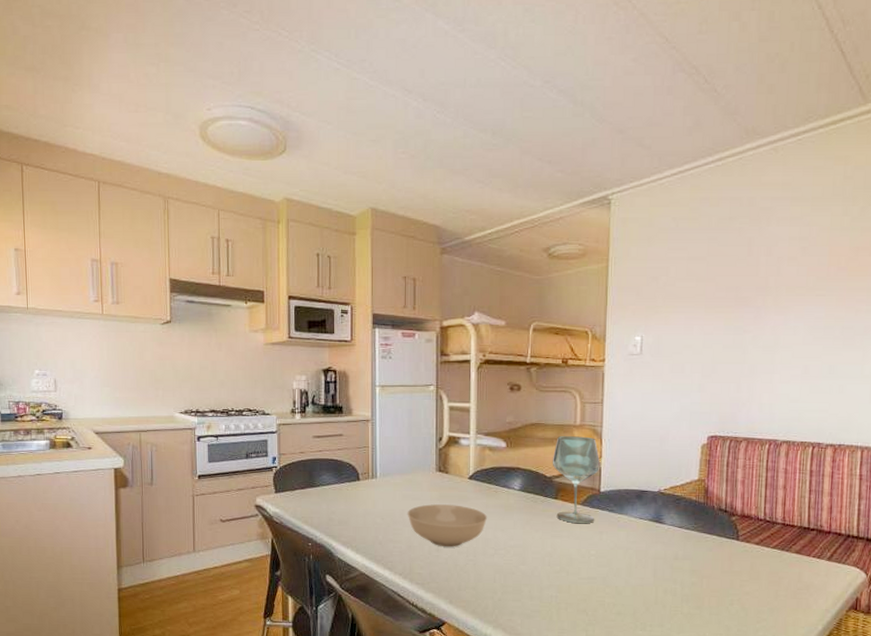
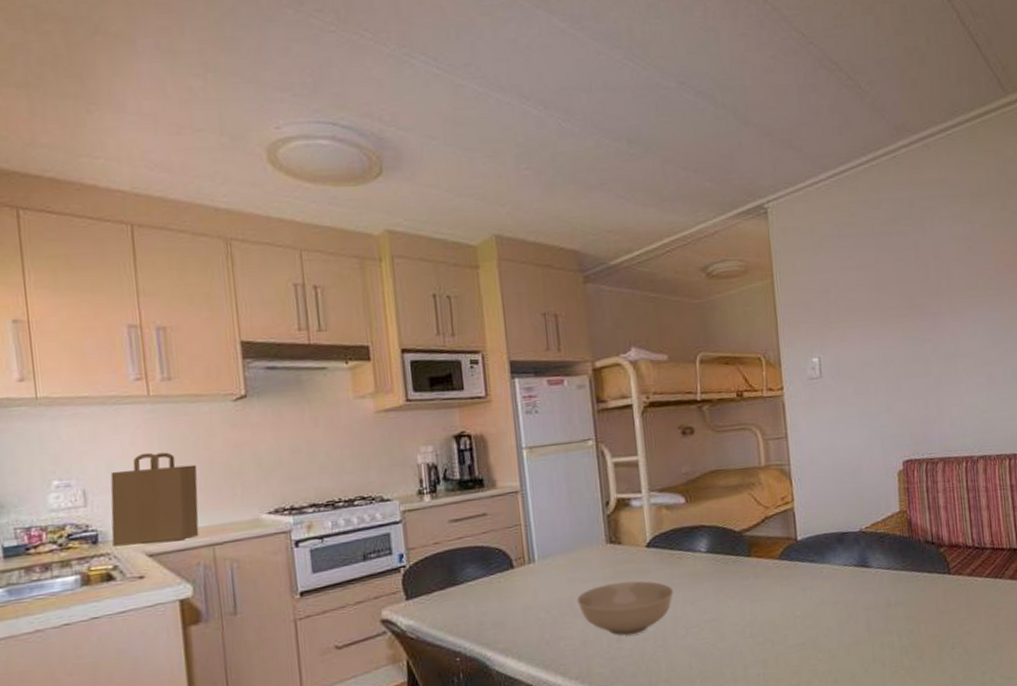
shopping bag: none [71,357,133,425] -> present [110,452,199,547]
wine glass: present [552,436,601,524] -> none [739,478,796,583]

